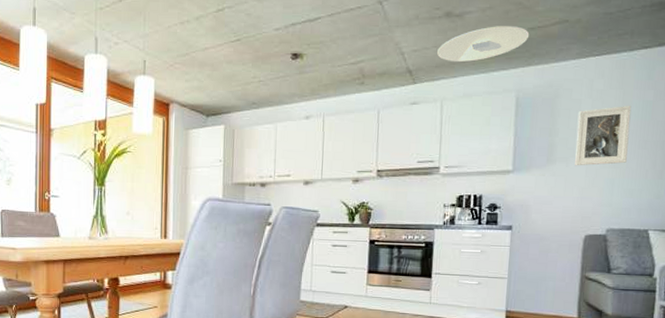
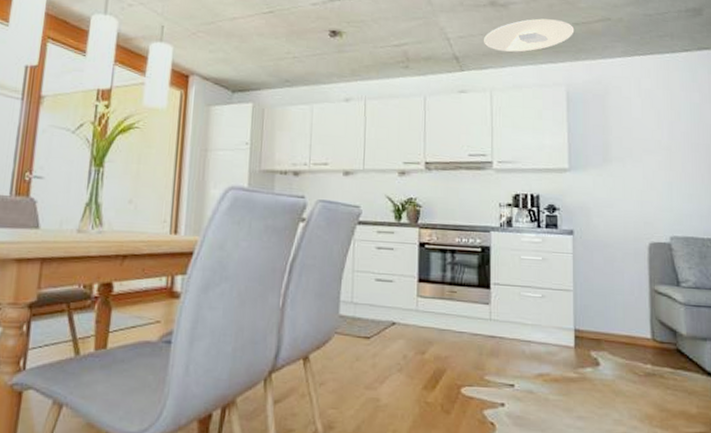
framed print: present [575,106,632,166] -> none [629,107,682,167]

